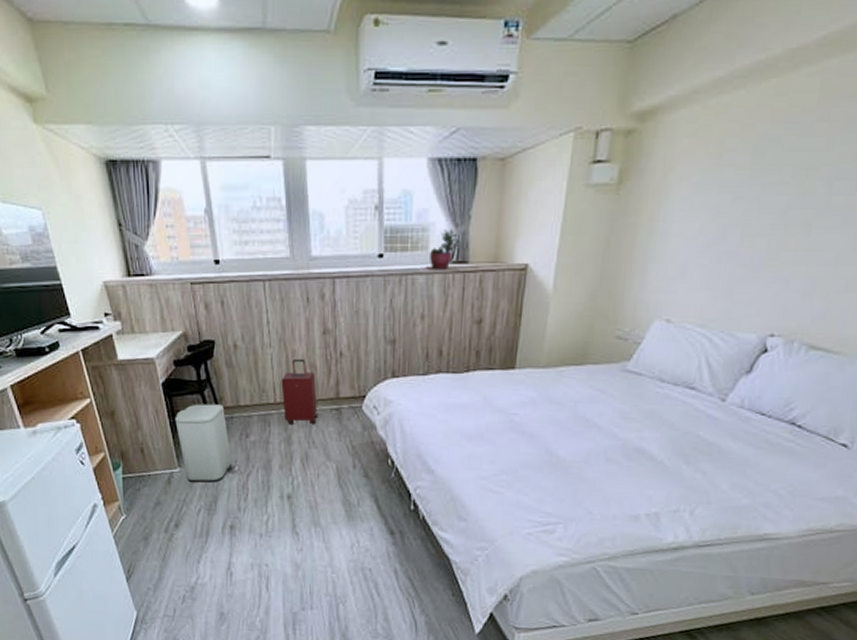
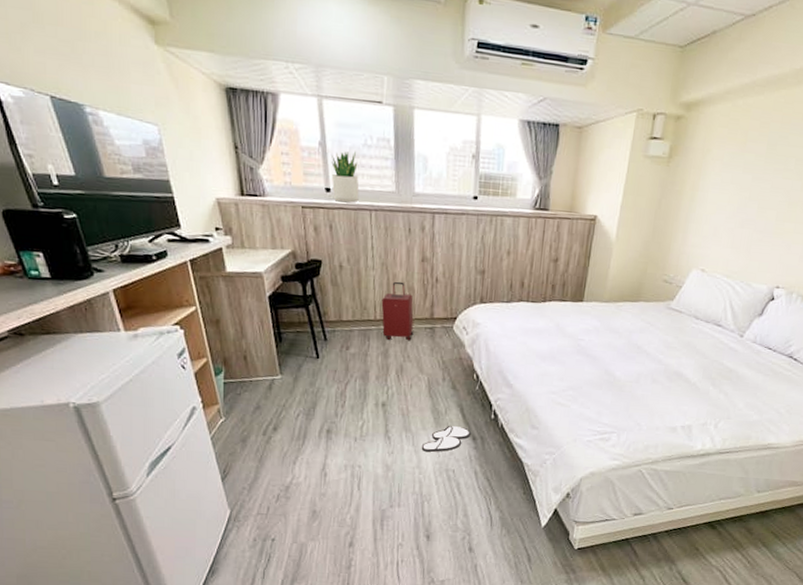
pedal bin: present [175,404,241,483] -> none [279,317,340,390]
planter: none [219,216,251,274] -> present [331,151,359,203]
slippers: none [333,518,387,548] -> present [421,425,471,452]
succulent plant: present [426,230,459,271] -> none [514,181,542,216]

